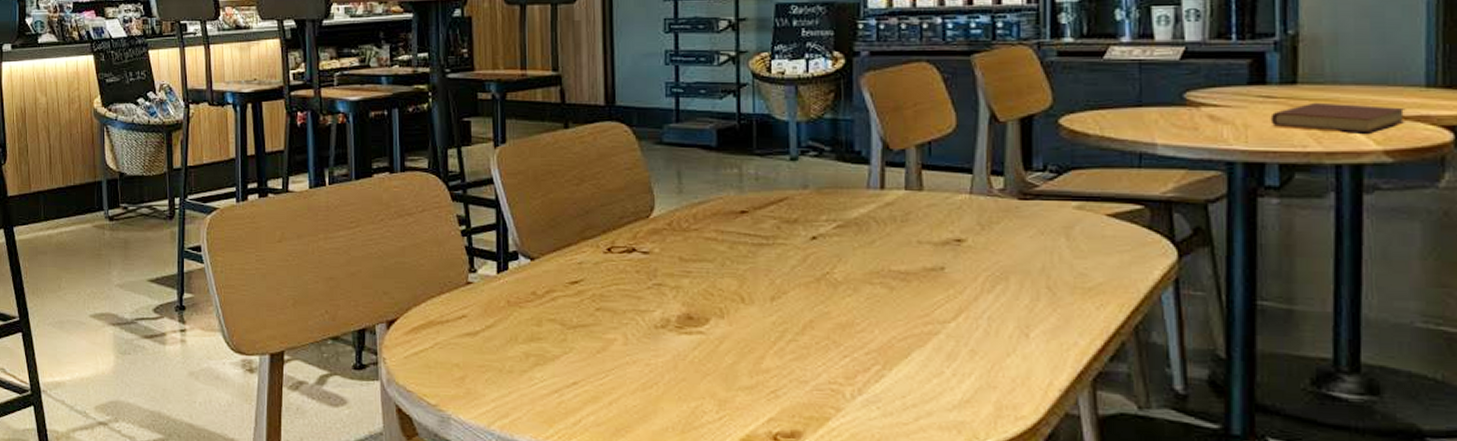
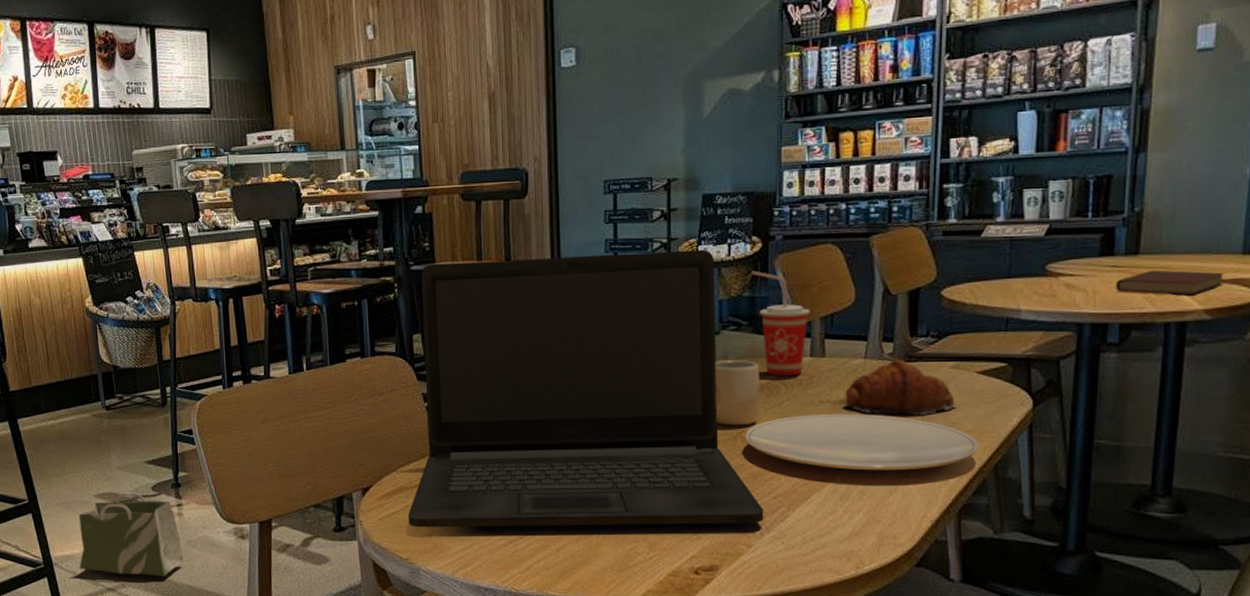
grocery bag: none [69,313,185,411] -> present [79,492,184,576]
laptop: none [438,64,855,383] -> present [408,249,764,528]
mug: none [793,191,847,267] -> present [715,360,761,426]
plate: none [830,257,1114,328] -> present [745,414,979,471]
beverage cup: none [833,89,904,210] -> present [751,270,810,376]
croissant: none [946,197,1084,262] -> present [843,360,956,415]

